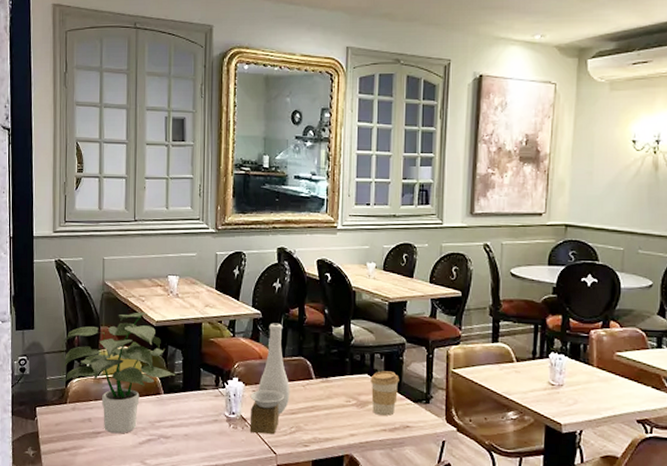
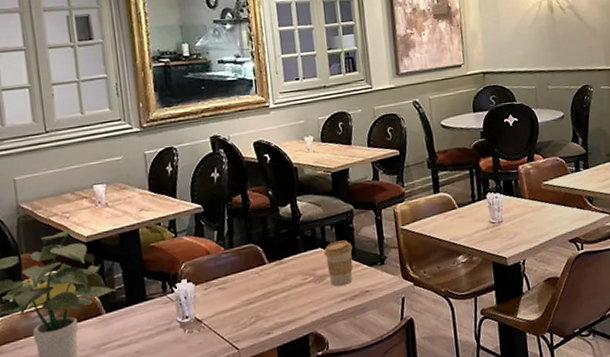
vase: present [250,323,290,435] -> none [202,214,245,334]

